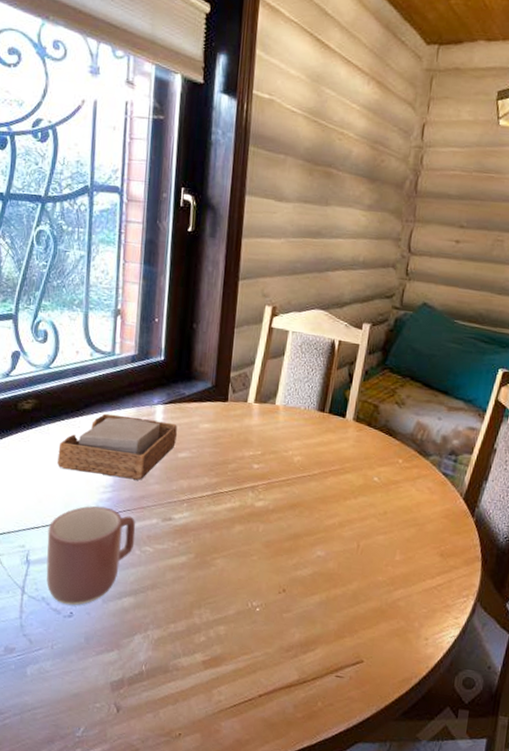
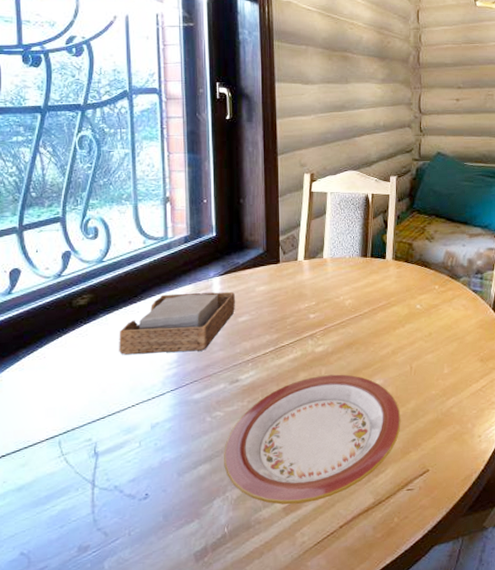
mug: present [46,506,136,606] -> none [115,382,205,488]
plate: none [148,532,340,663] -> present [224,374,401,505]

